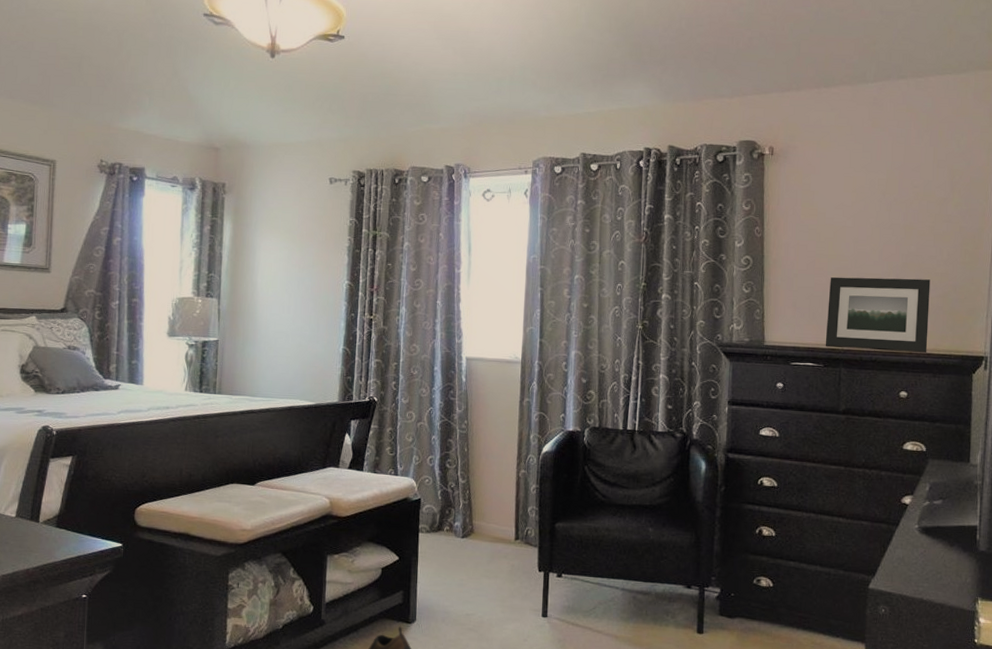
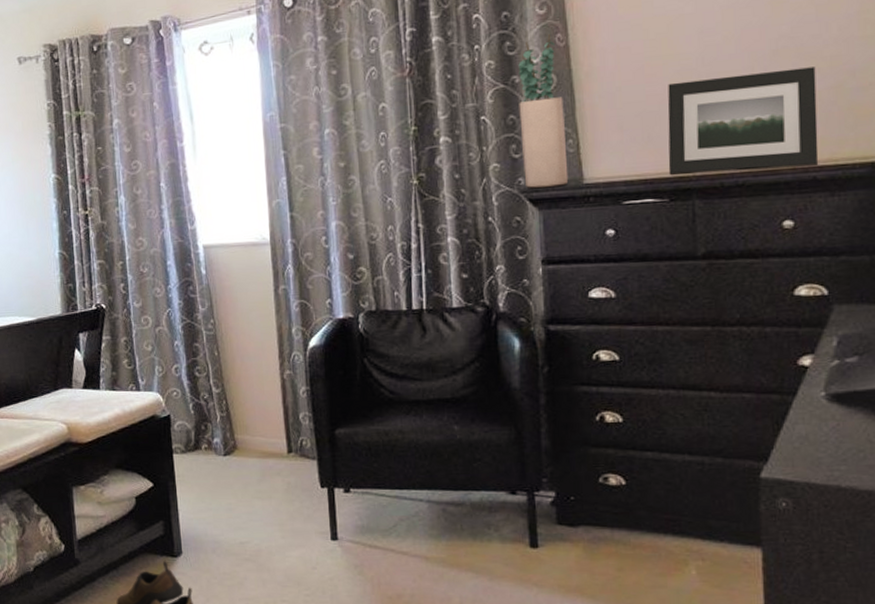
vase: none [721,226,756,346] -> present [518,34,569,190]

